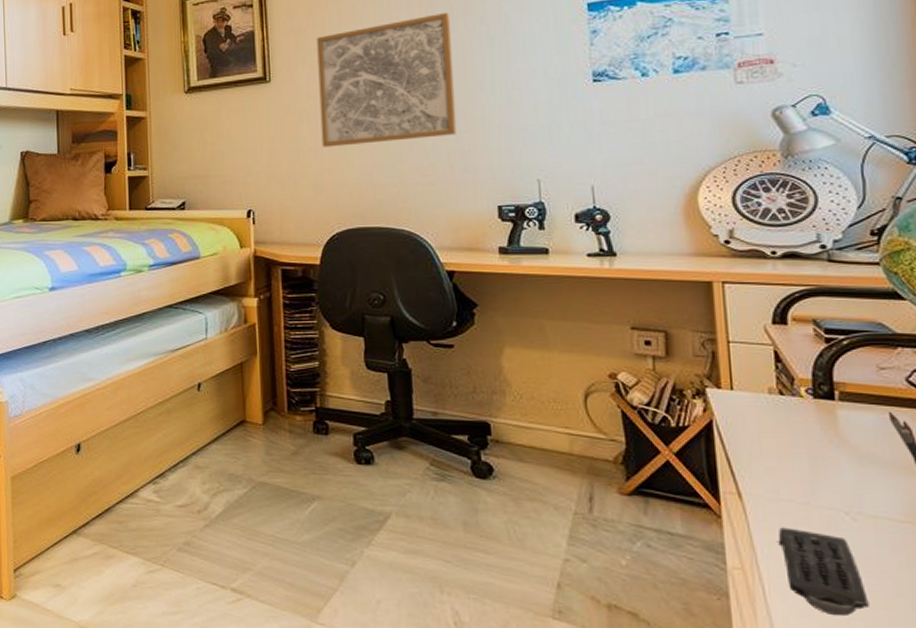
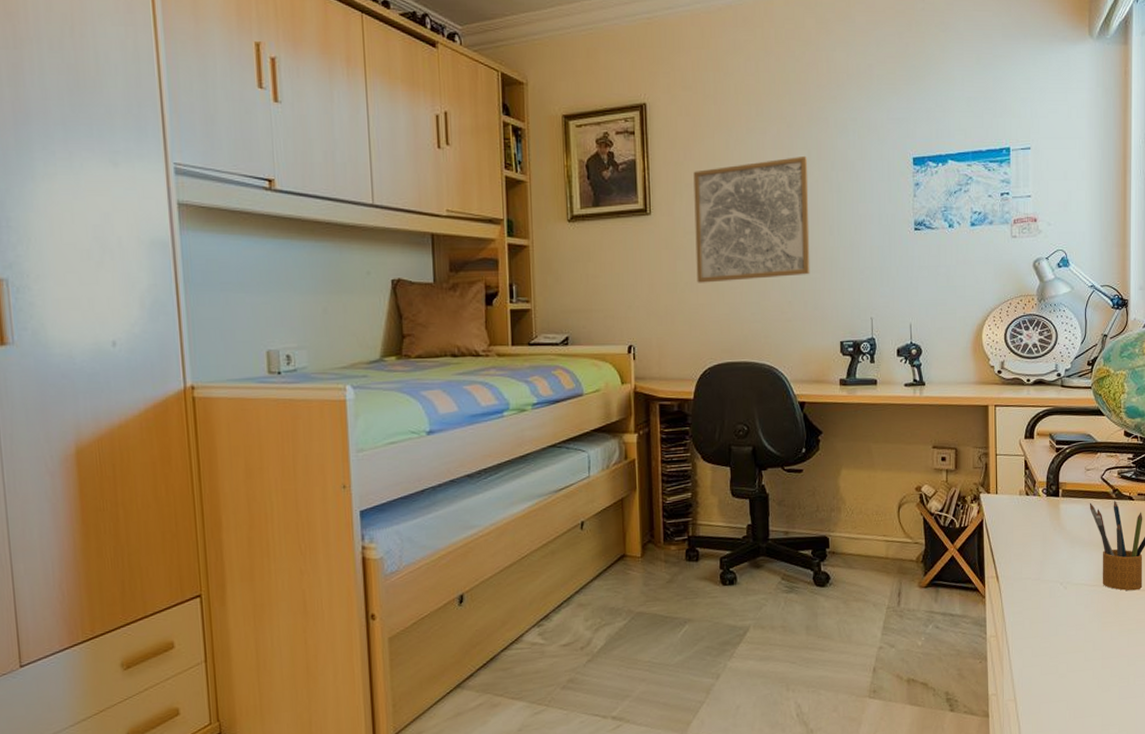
remote control: present [778,527,869,616] -> none [1019,599,1070,663]

